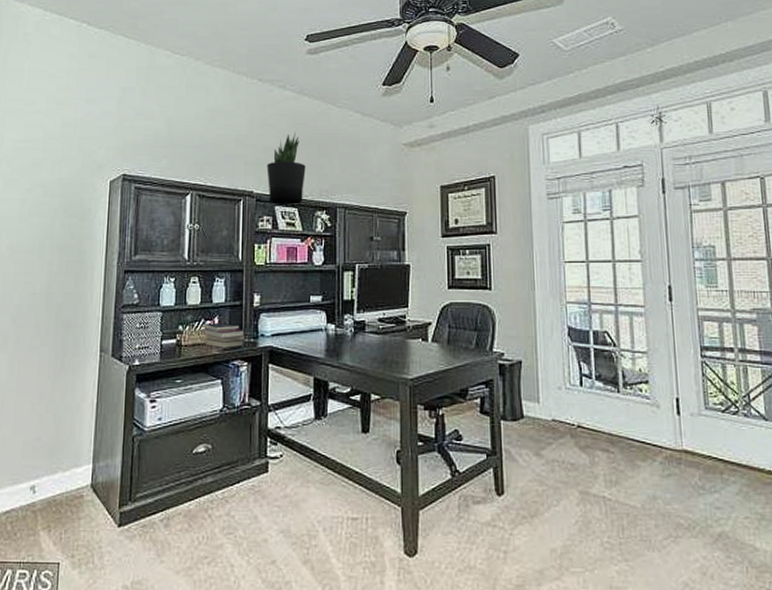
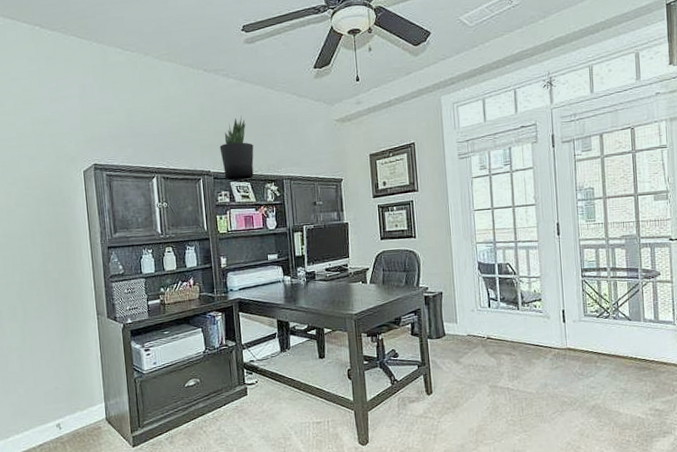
books: present [204,322,246,348] -> none [181,282,218,304]

